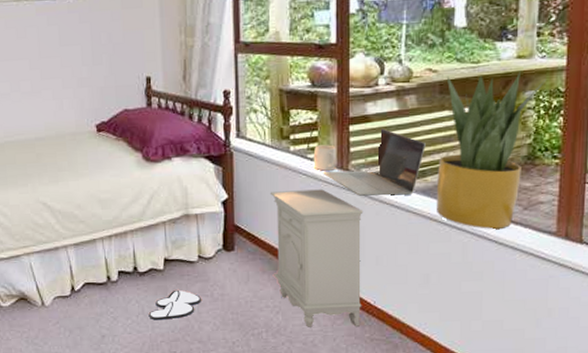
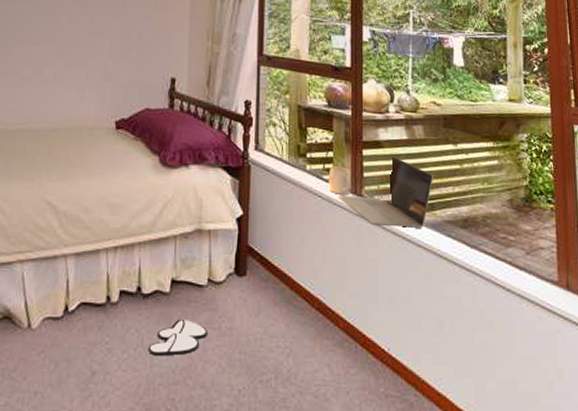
nightstand: present [269,189,363,327] -> none [285,212,377,378]
planter: present [436,71,546,229] -> none [444,110,535,273]

